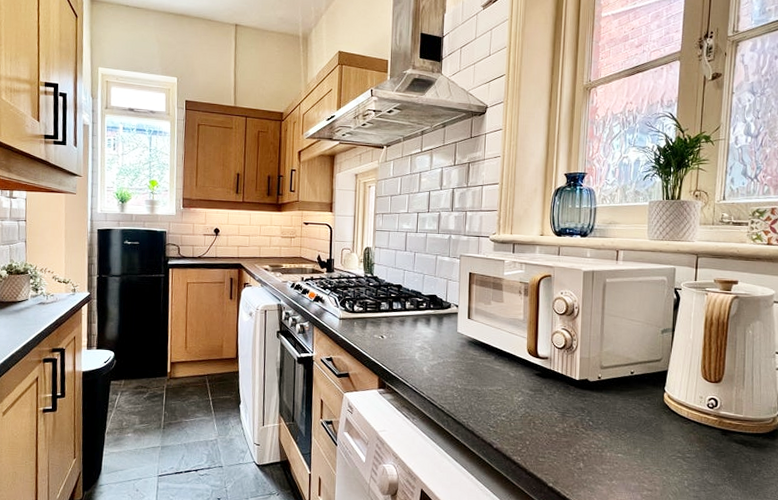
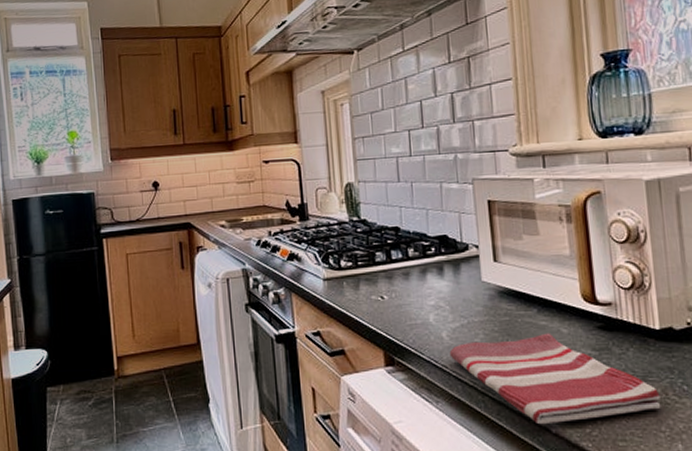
dish towel: none [427,375,573,442] -> present [449,332,661,425]

